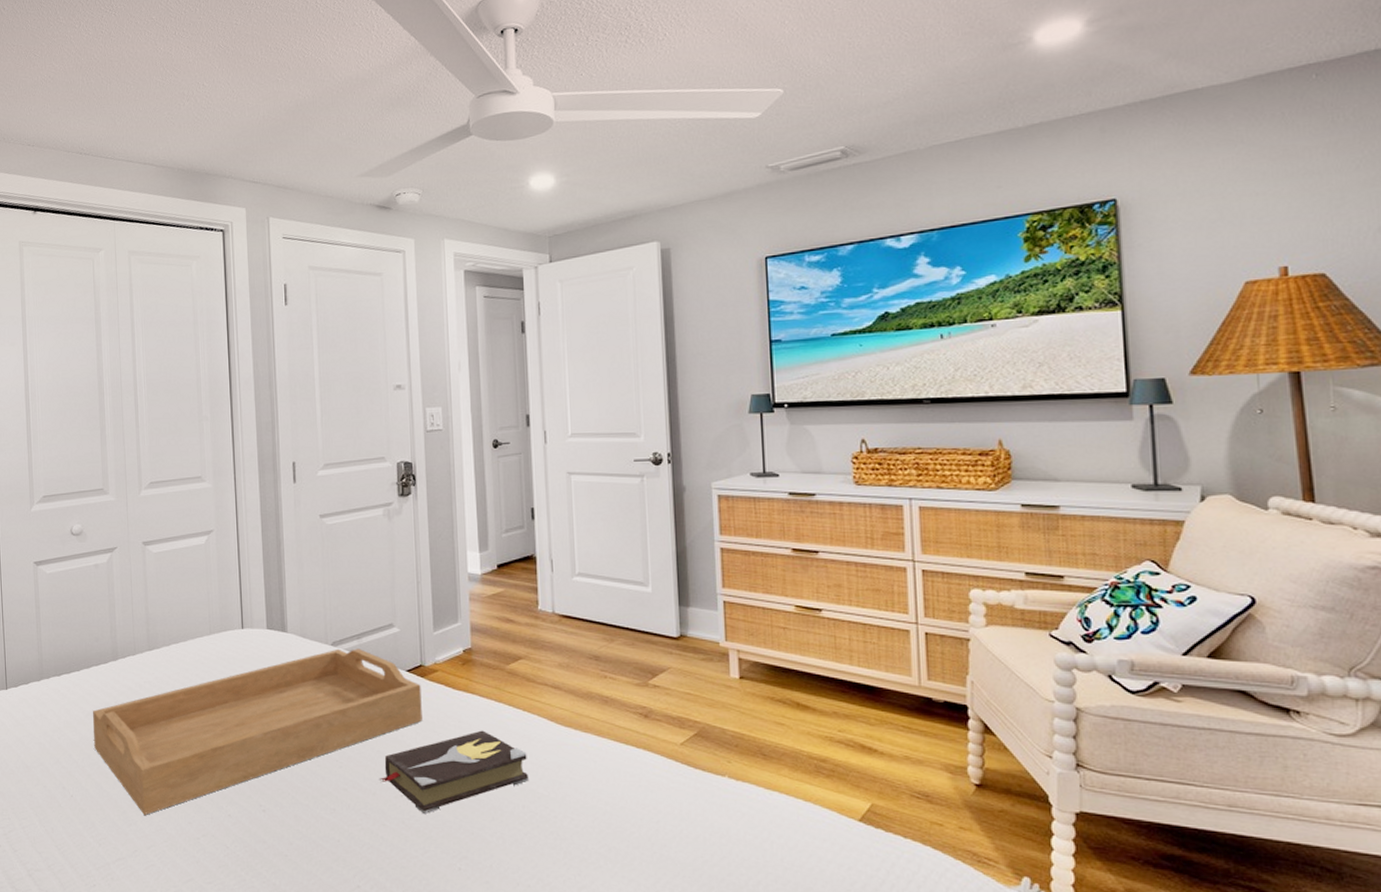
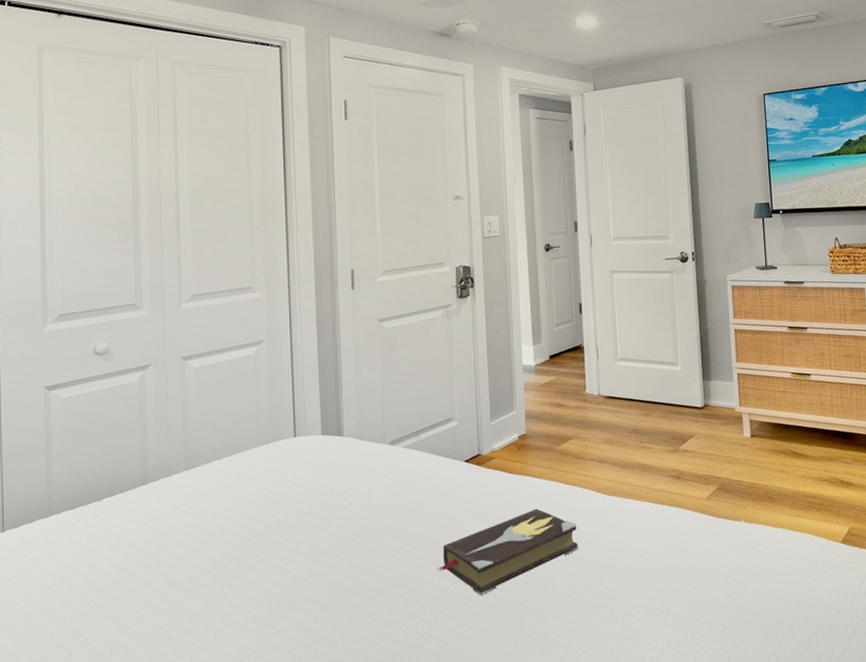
serving tray: present [92,648,422,815] -> none [115,445,480,646]

